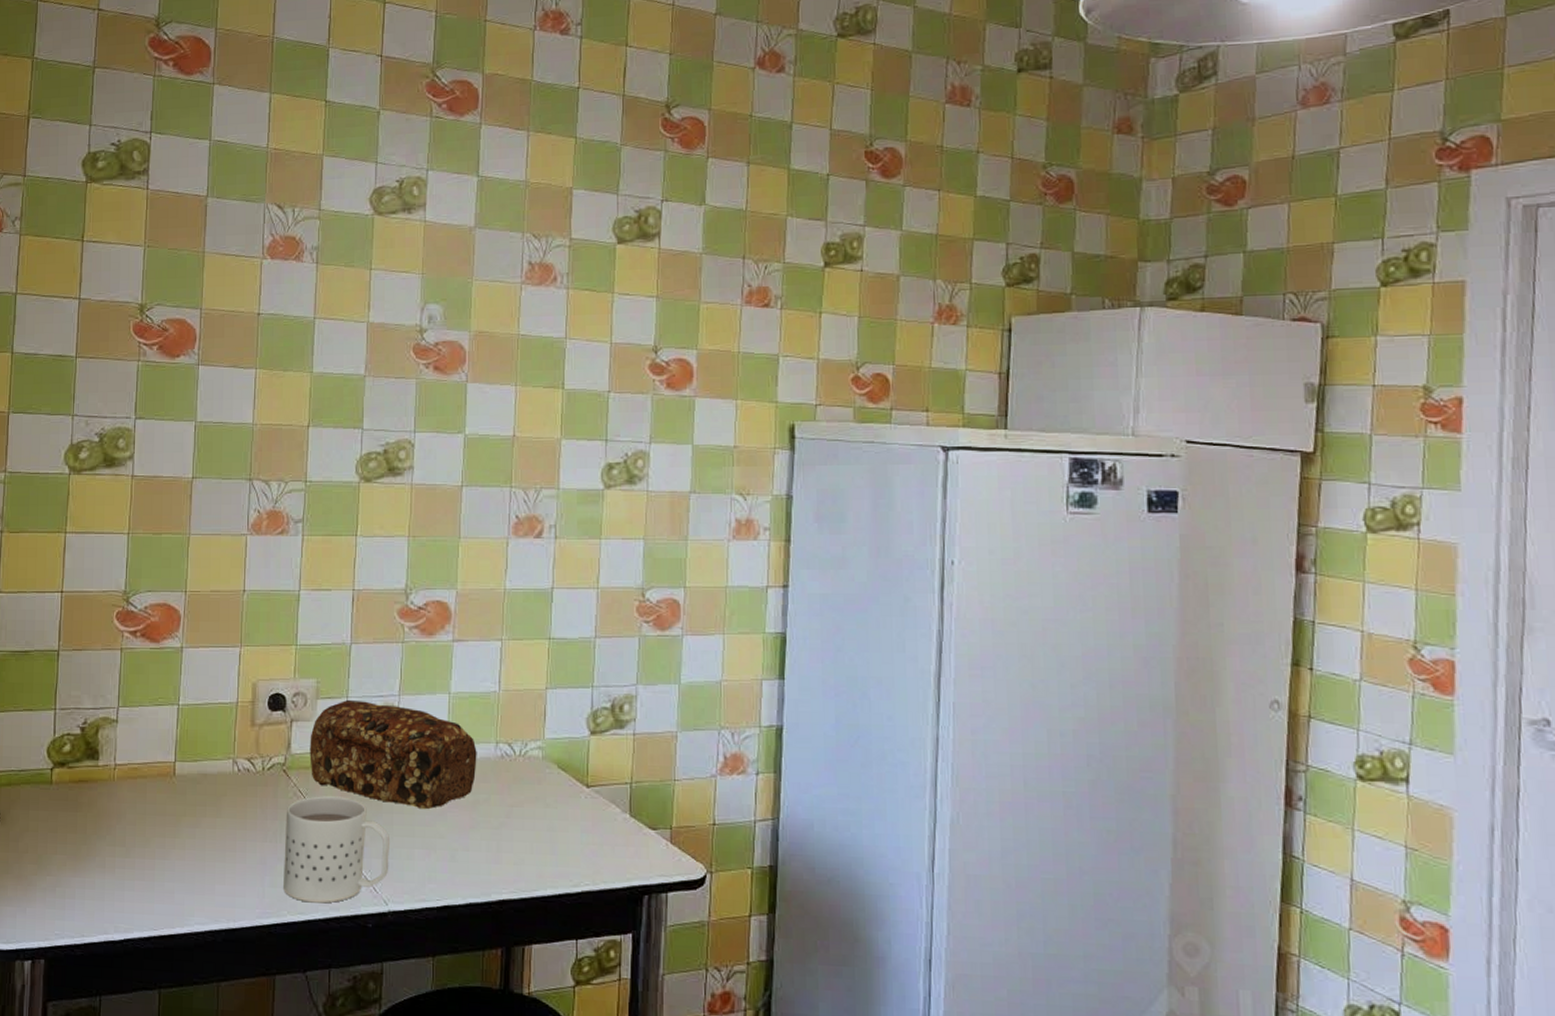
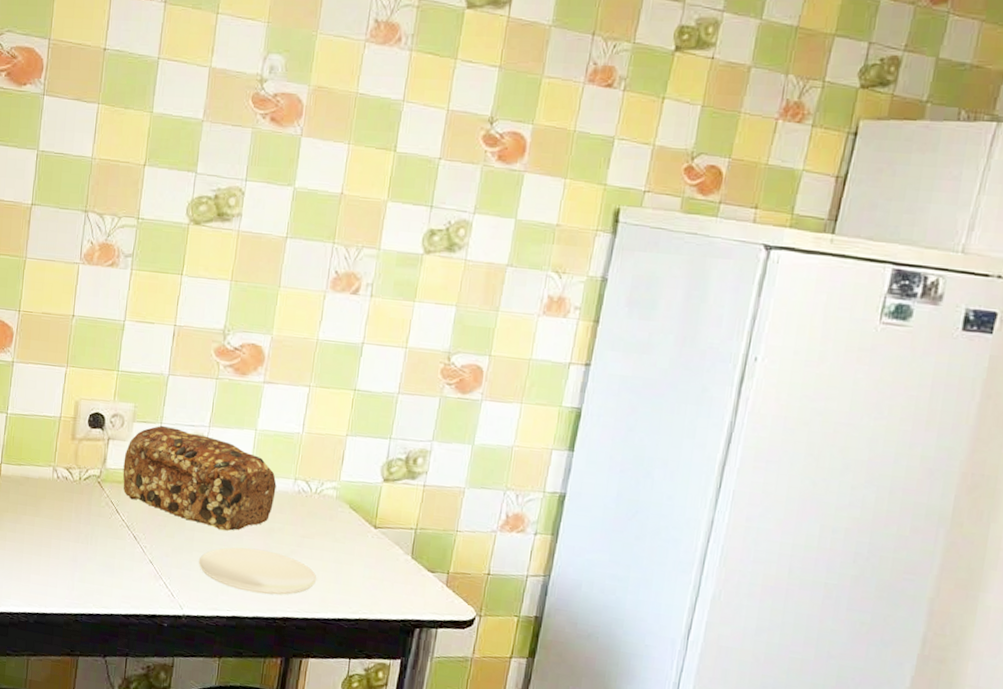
mug: present [283,796,391,903] -> none [91,508,190,602]
plate: none [400,825,531,877] -> present [198,547,317,595]

